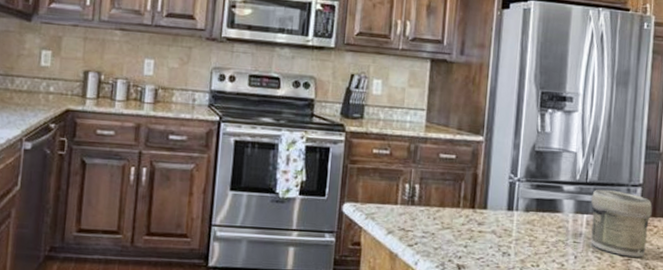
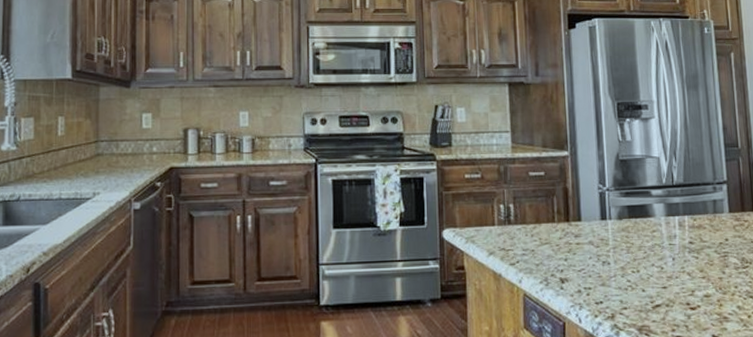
jar: present [591,189,652,257] -> none [680,189,741,253]

